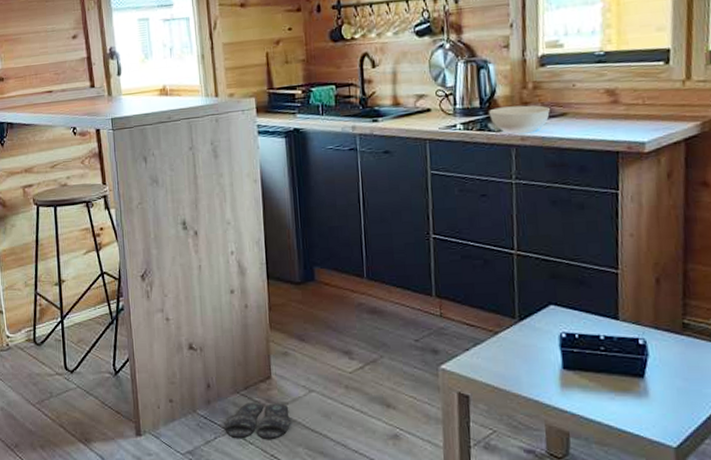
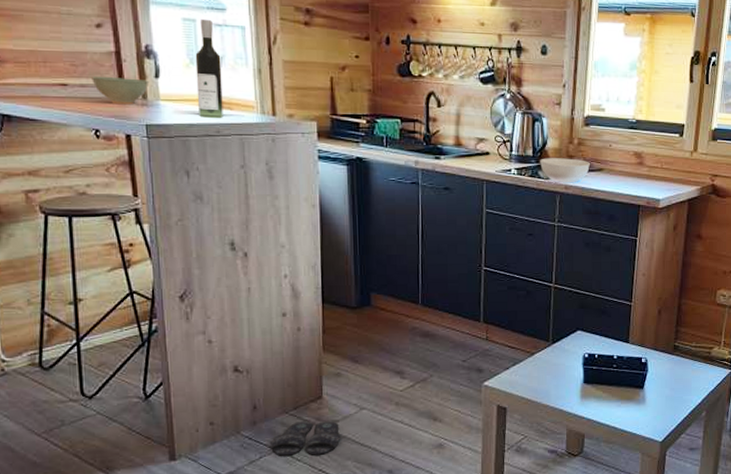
bowl: none [69,78,114,104] -> present [90,75,150,105]
bottle: none [149,16,173,107] -> present [195,18,223,119]

